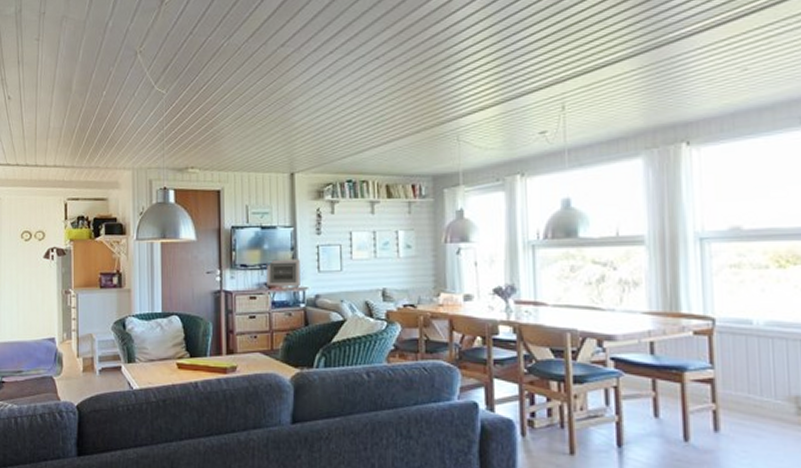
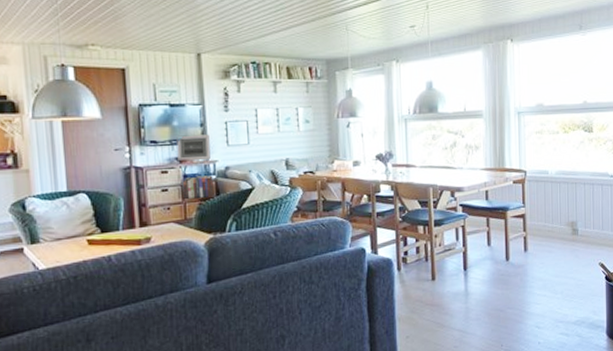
books: none [271,304,303,328] -> present [183,175,214,199]

